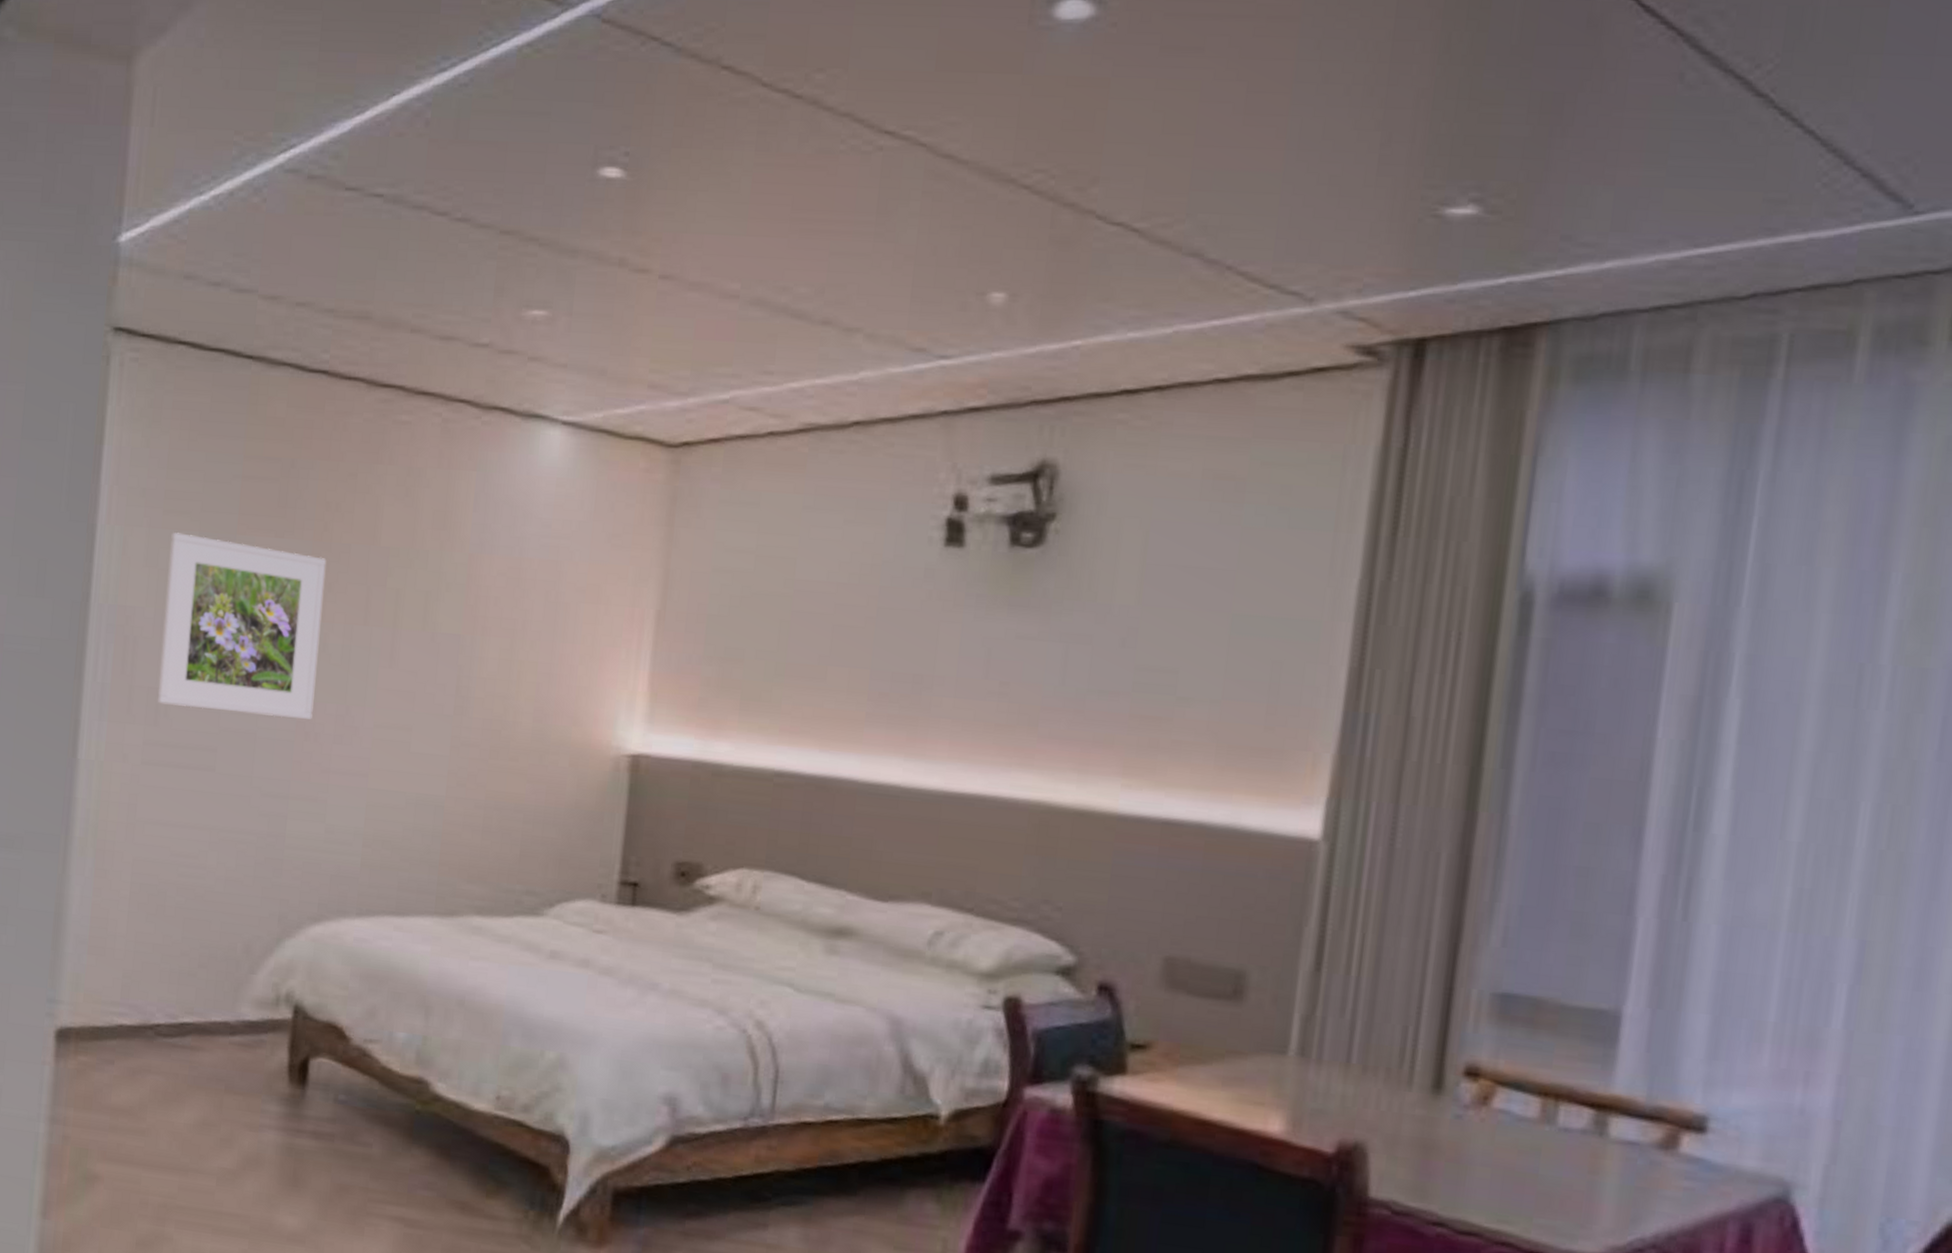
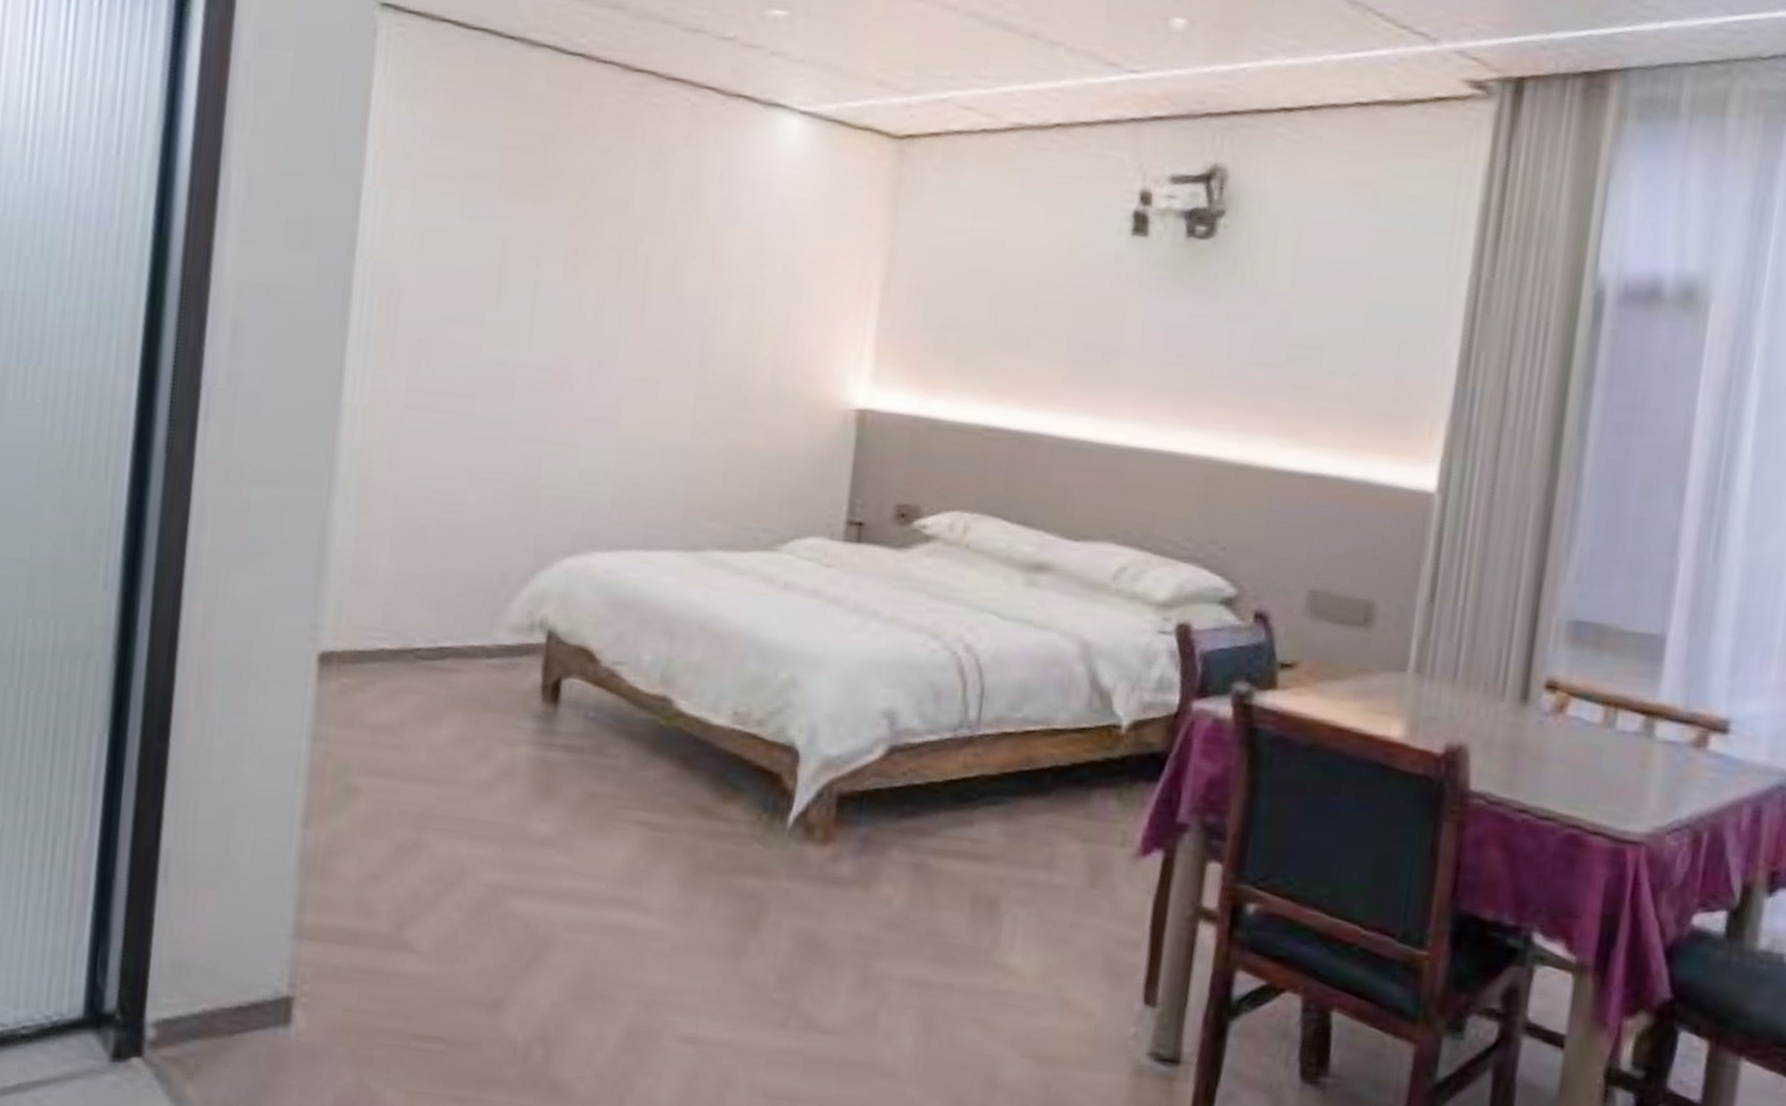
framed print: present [158,532,327,719] -> none [420,195,582,371]

